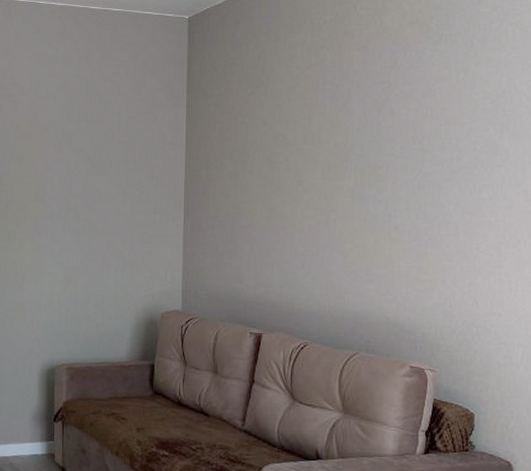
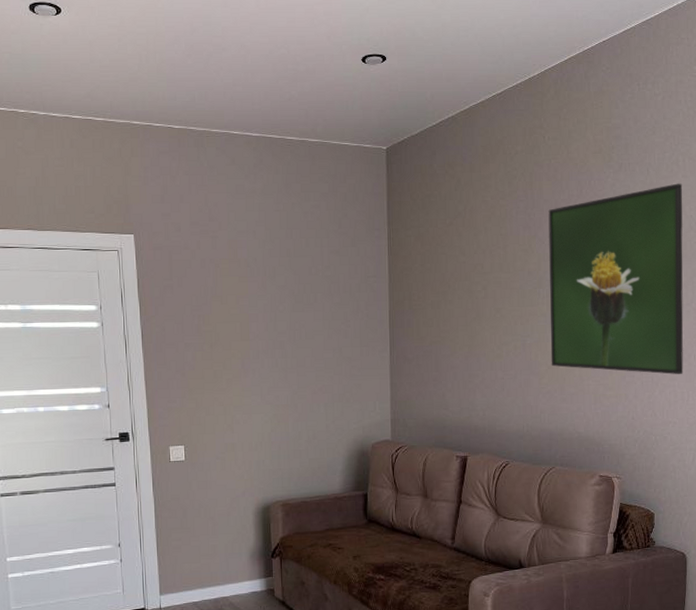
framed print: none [357,55,512,261] -> present [548,183,683,374]

